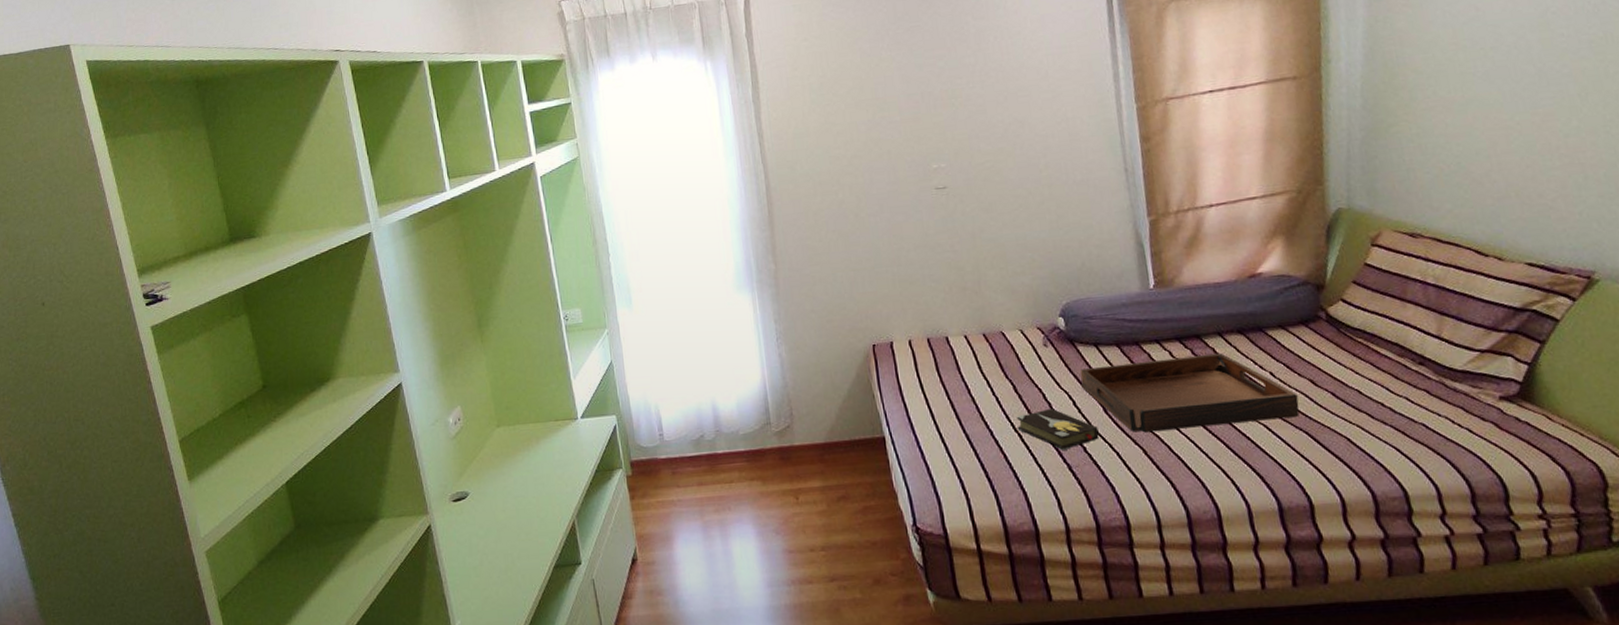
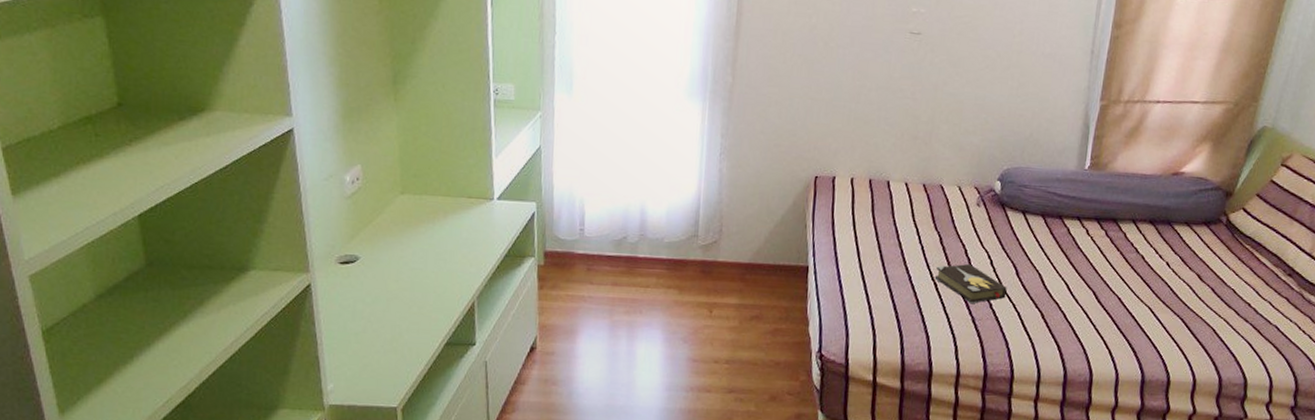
serving tray: present [1080,352,1299,433] -> none [1002,232,1184,305]

